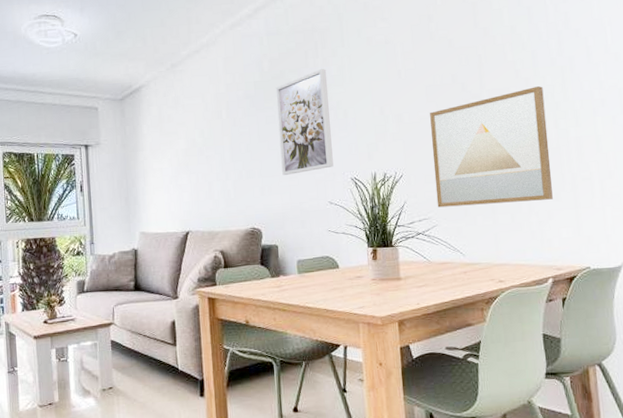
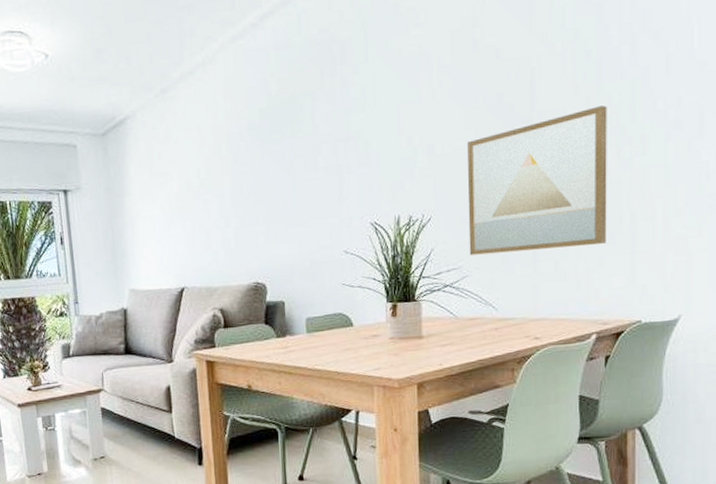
wall art: present [275,69,334,175] -> none [284,90,351,221]

